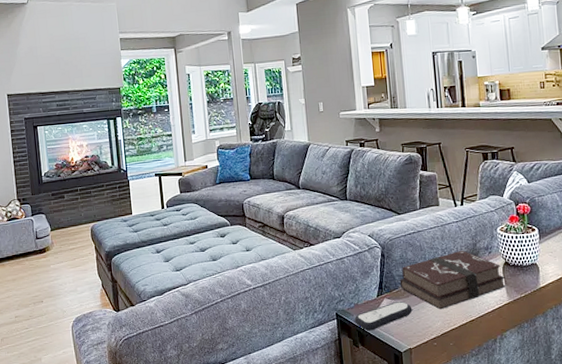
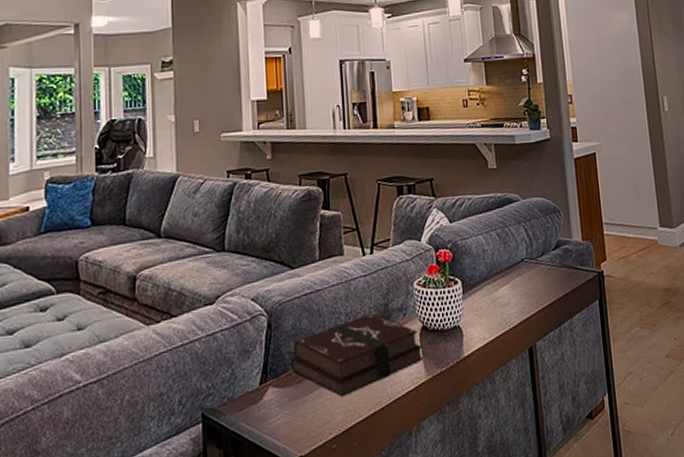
remote control: present [354,302,413,331] -> none [227,389,306,436]

